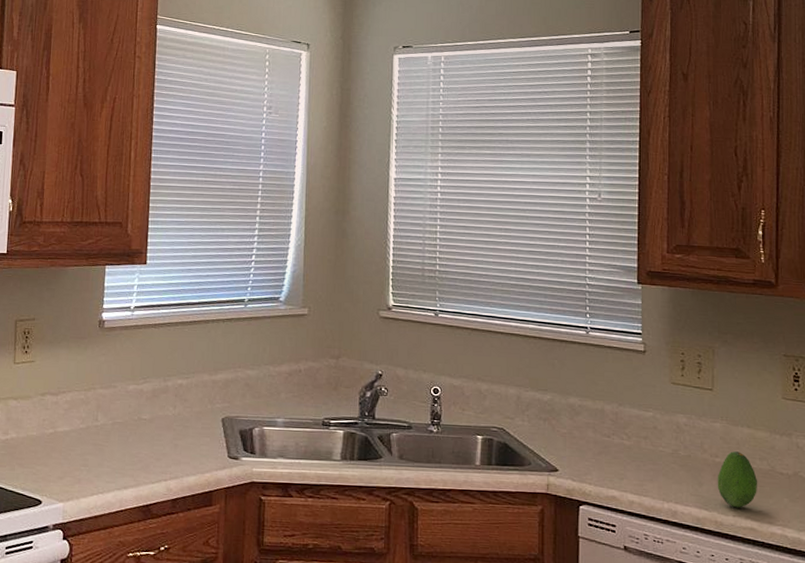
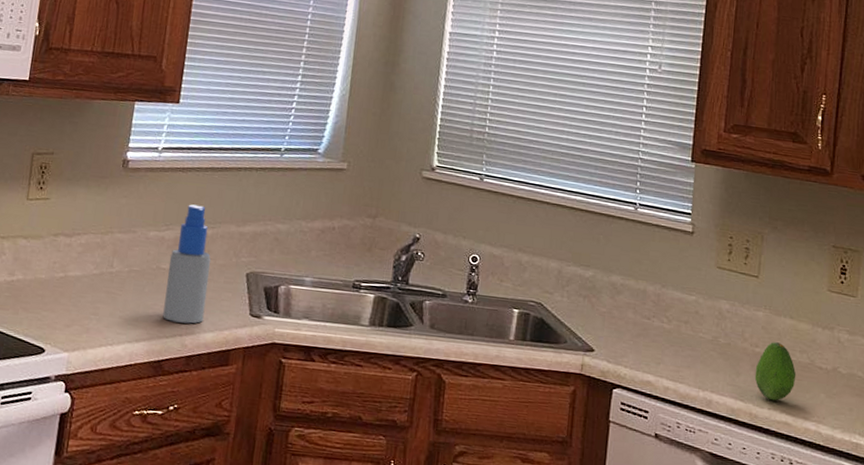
spray bottle: none [147,357,188,469] -> present [162,204,212,324]

